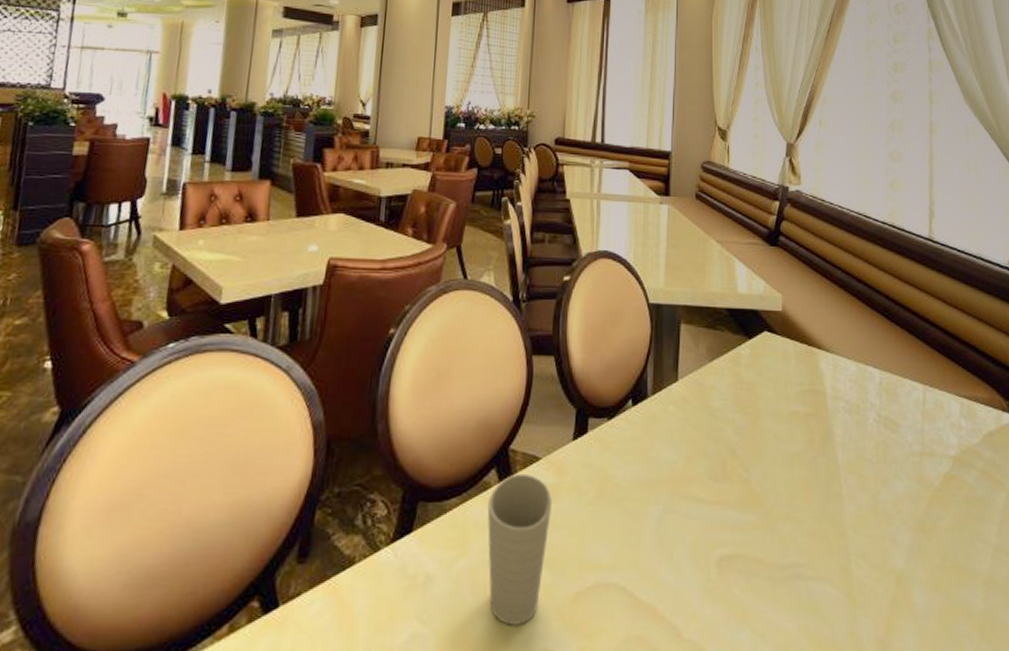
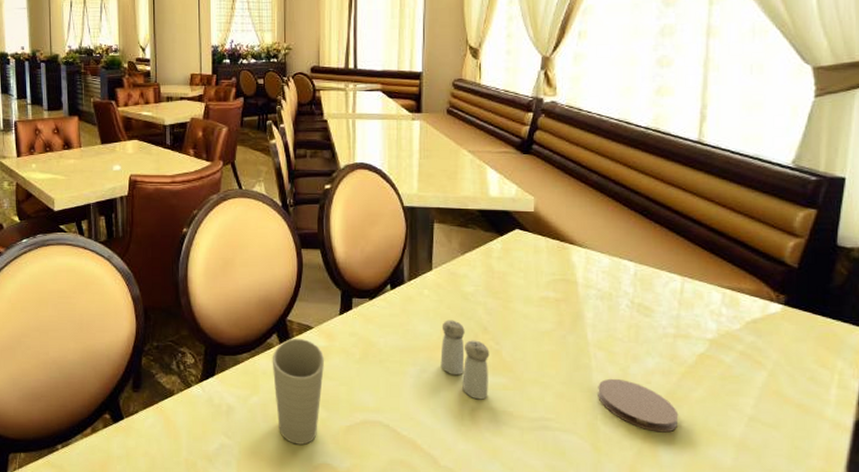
salt and pepper shaker: none [685,442,738,545] -> present [440,320,490,400]
coaster: none [850,508,930,573] -> present [598,378,679,433]

